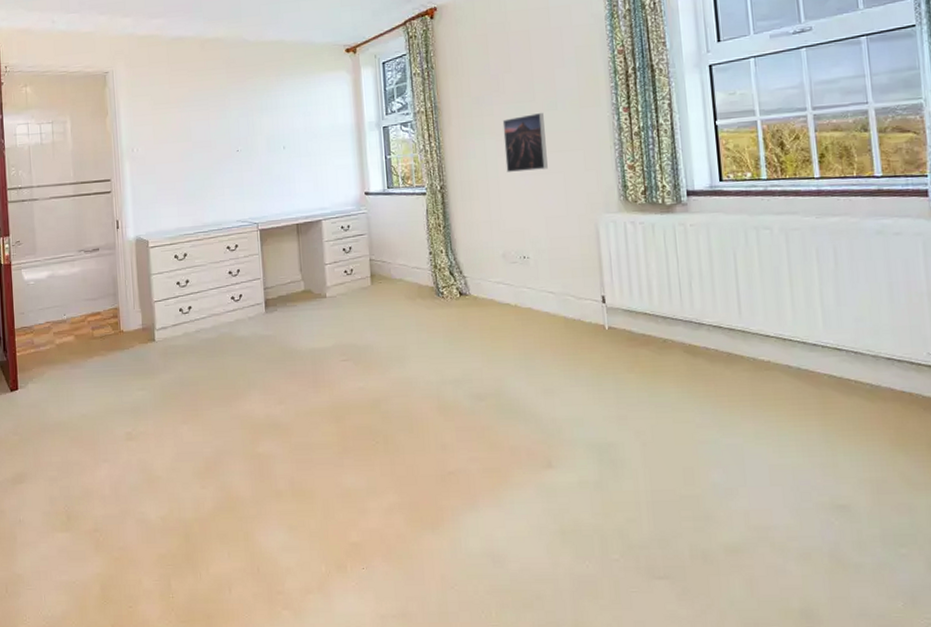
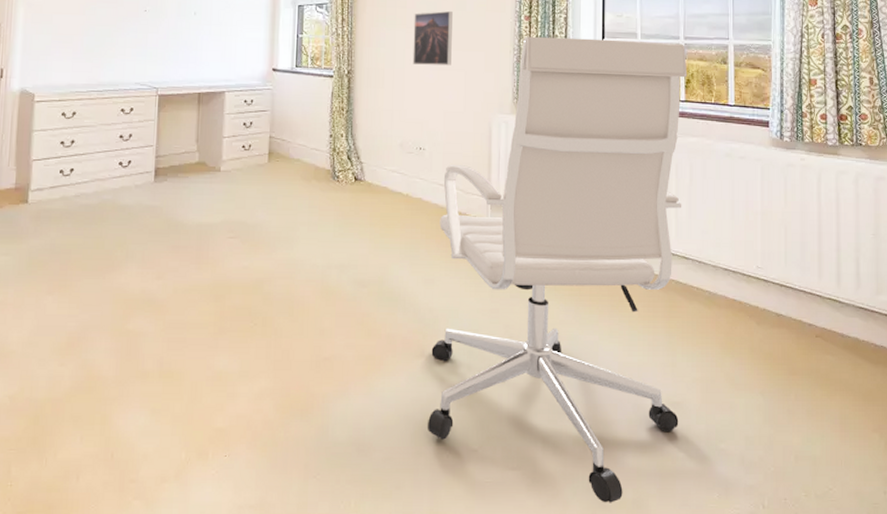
chair: none [552,115,847,613] -> present [428,36,688,503]

